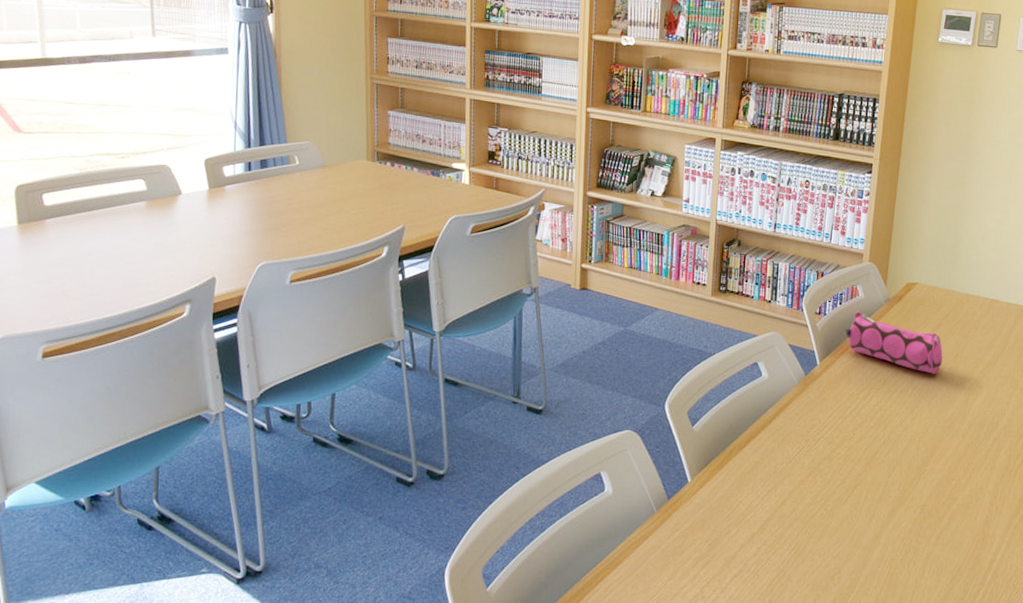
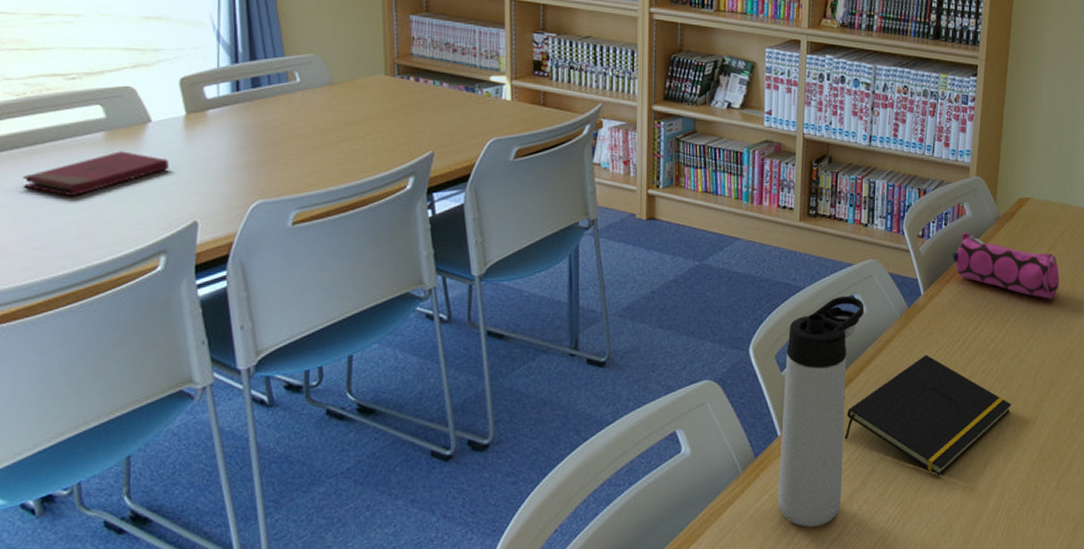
book: none [82,217,195,254] -> present [22,151,169,197]
thermos bottle: none [686,362,767,563] -> present [777,295,865,527]
notepad: none [746,418,897,526] -> present [844,355,1012,476]

